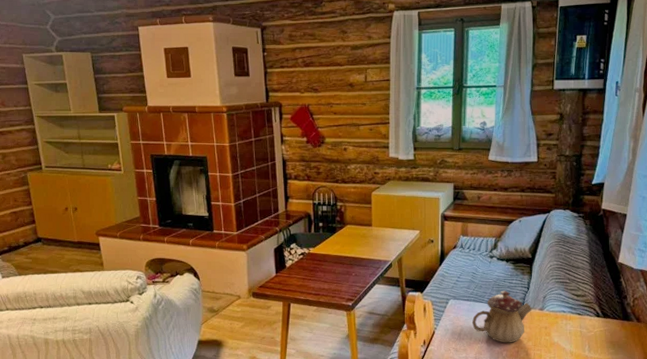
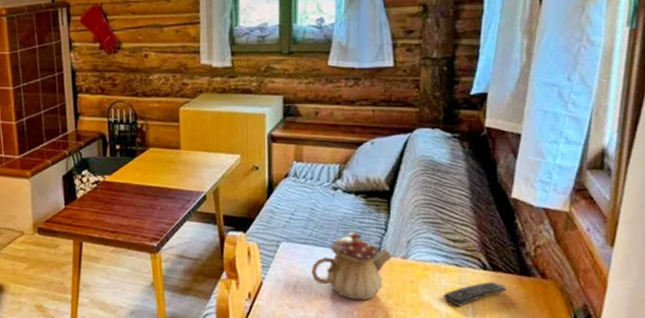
remote control: none [568,325,613,345] -> present [443,281,507,307]

